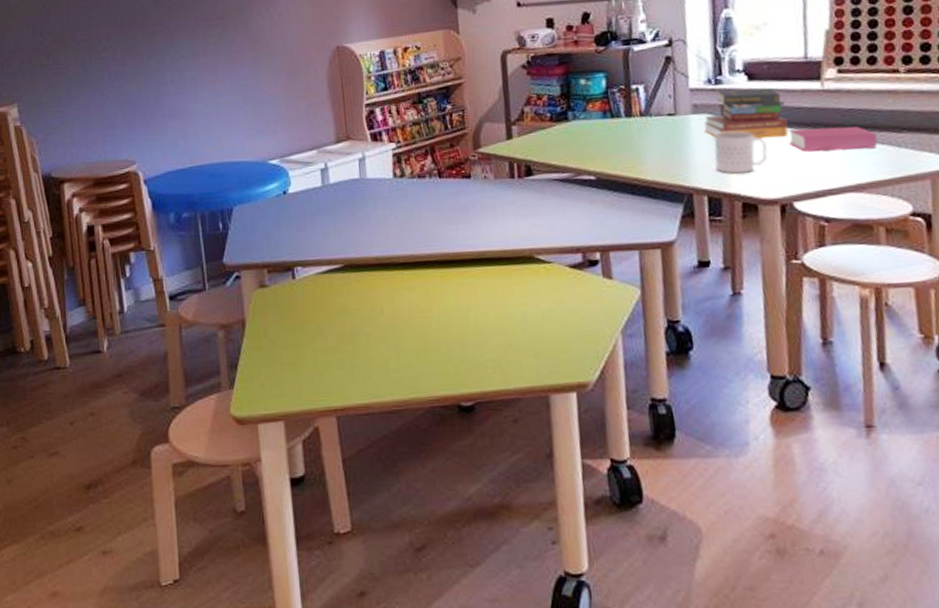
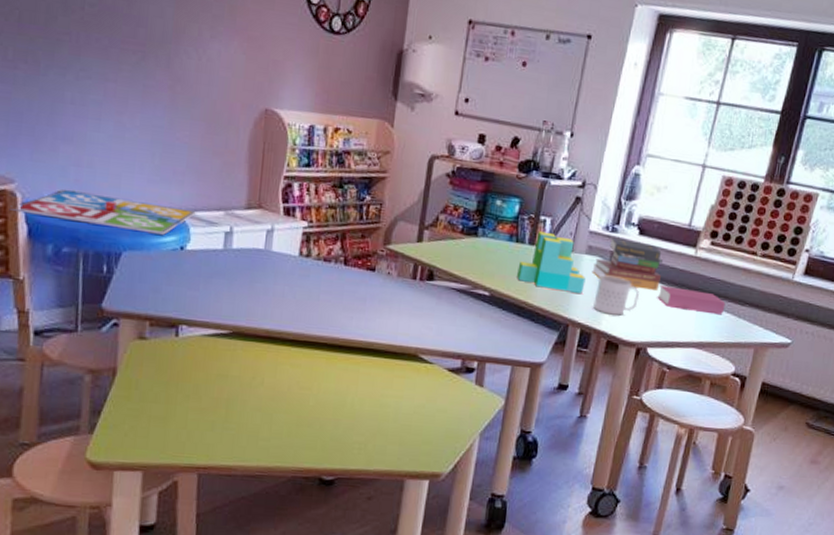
gameboard: none [134,155,293,190] -> present [9,190,197,236]
toy blocks: none [619,99,700,160] -> present [517,231,586,295]

